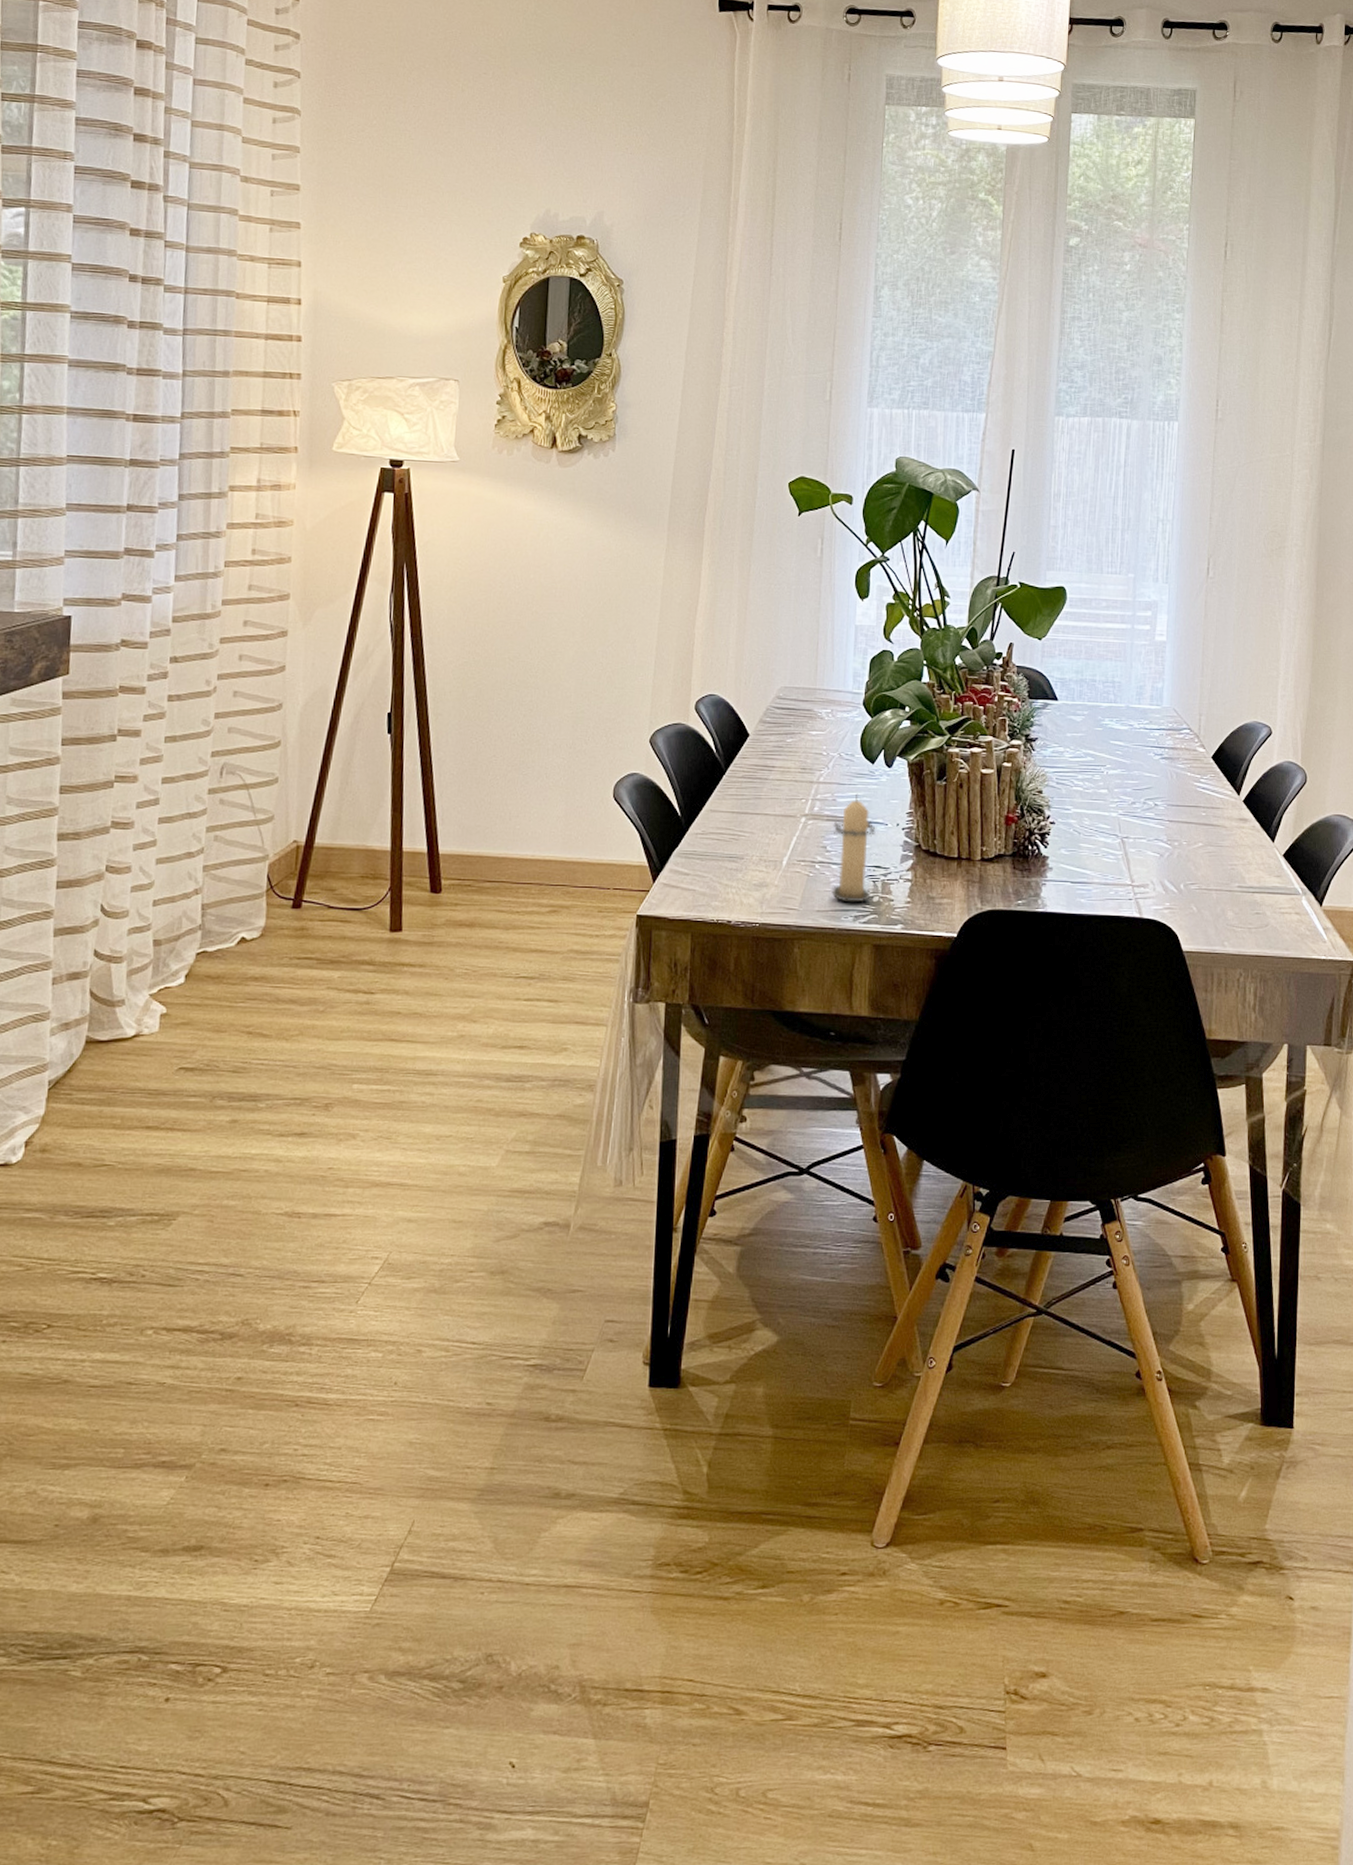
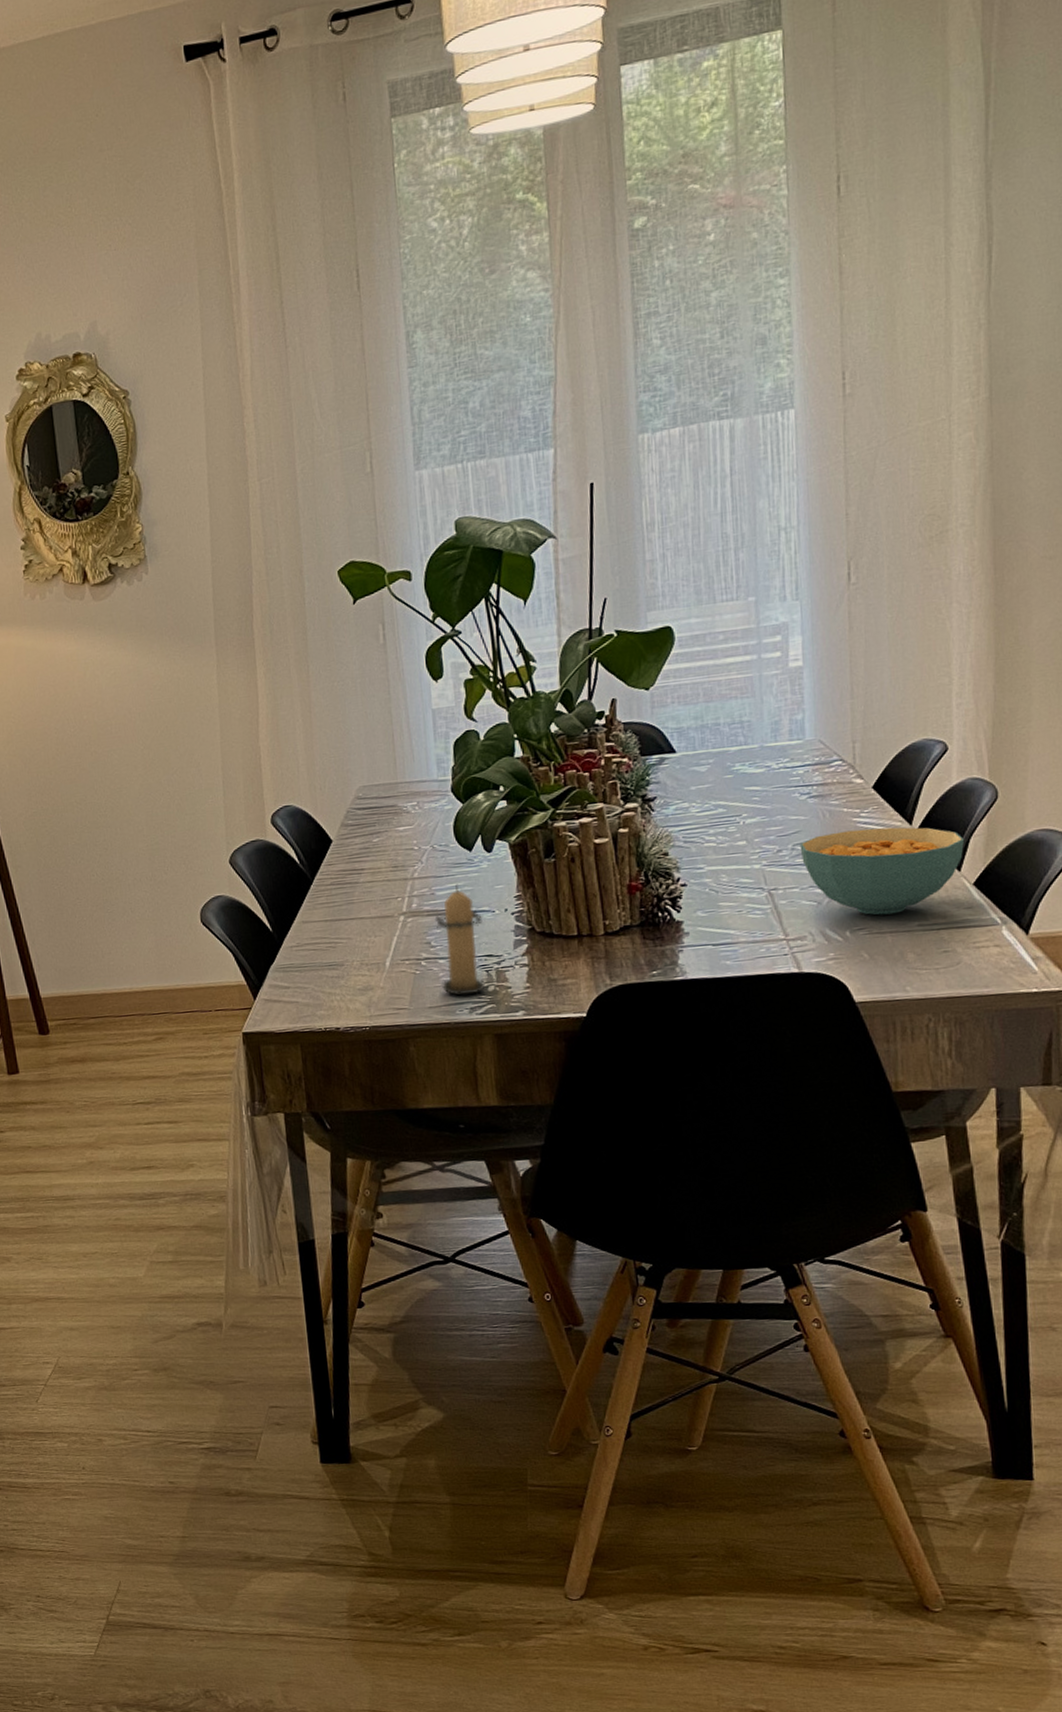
cereal bowl: none [1150,793,1279,874] -> present [799,827,965,915]

